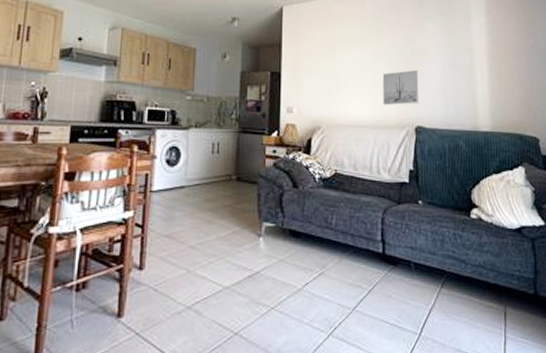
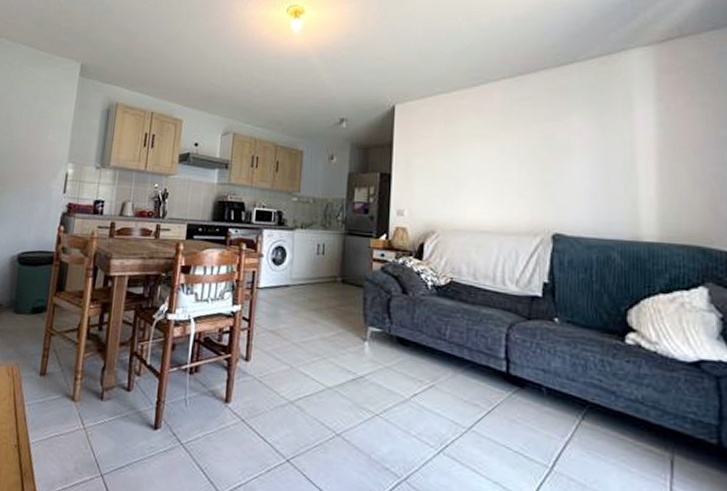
wall art: present [382,69,419,106] -> none [511,169,559,210]

